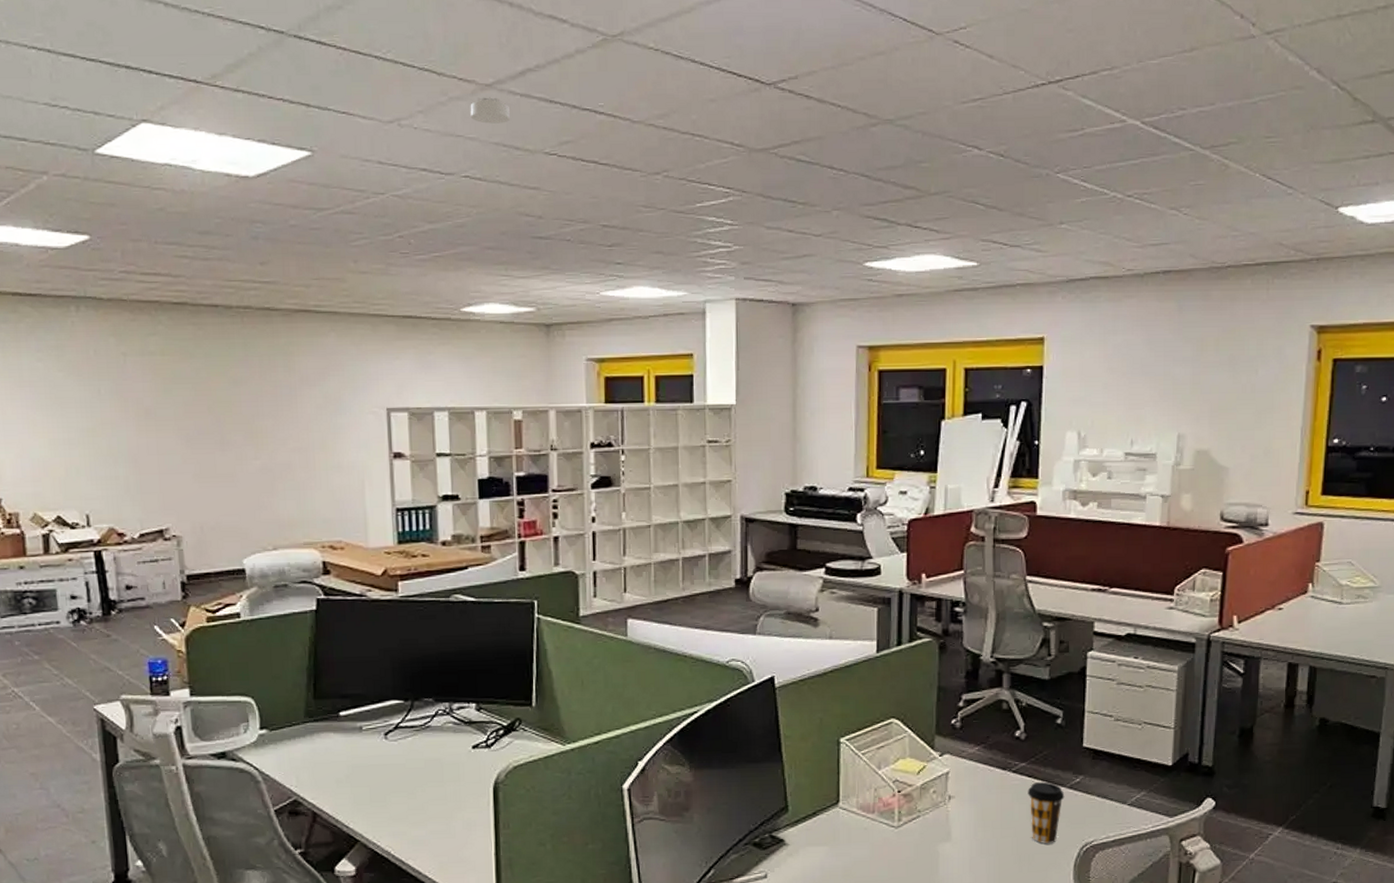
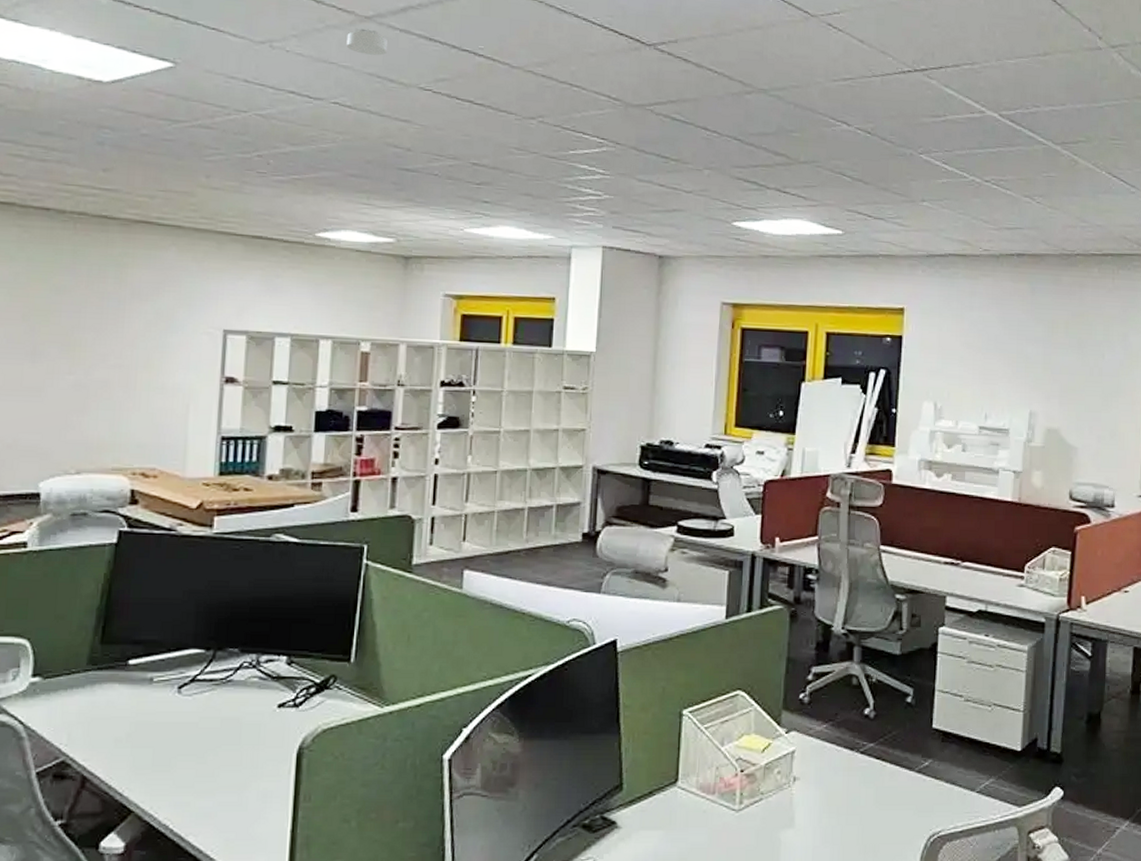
coffee cup: present [1028,781,1065,843] -> none [875,764,913,833]

